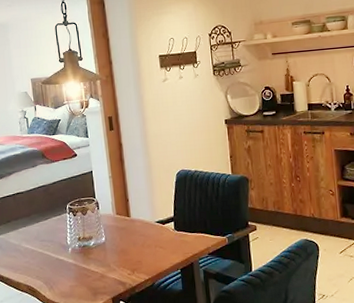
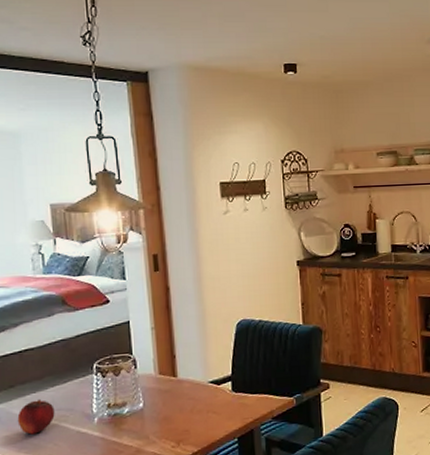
fruit: none [13,231,40,259] -> present [17,398,55,435]

